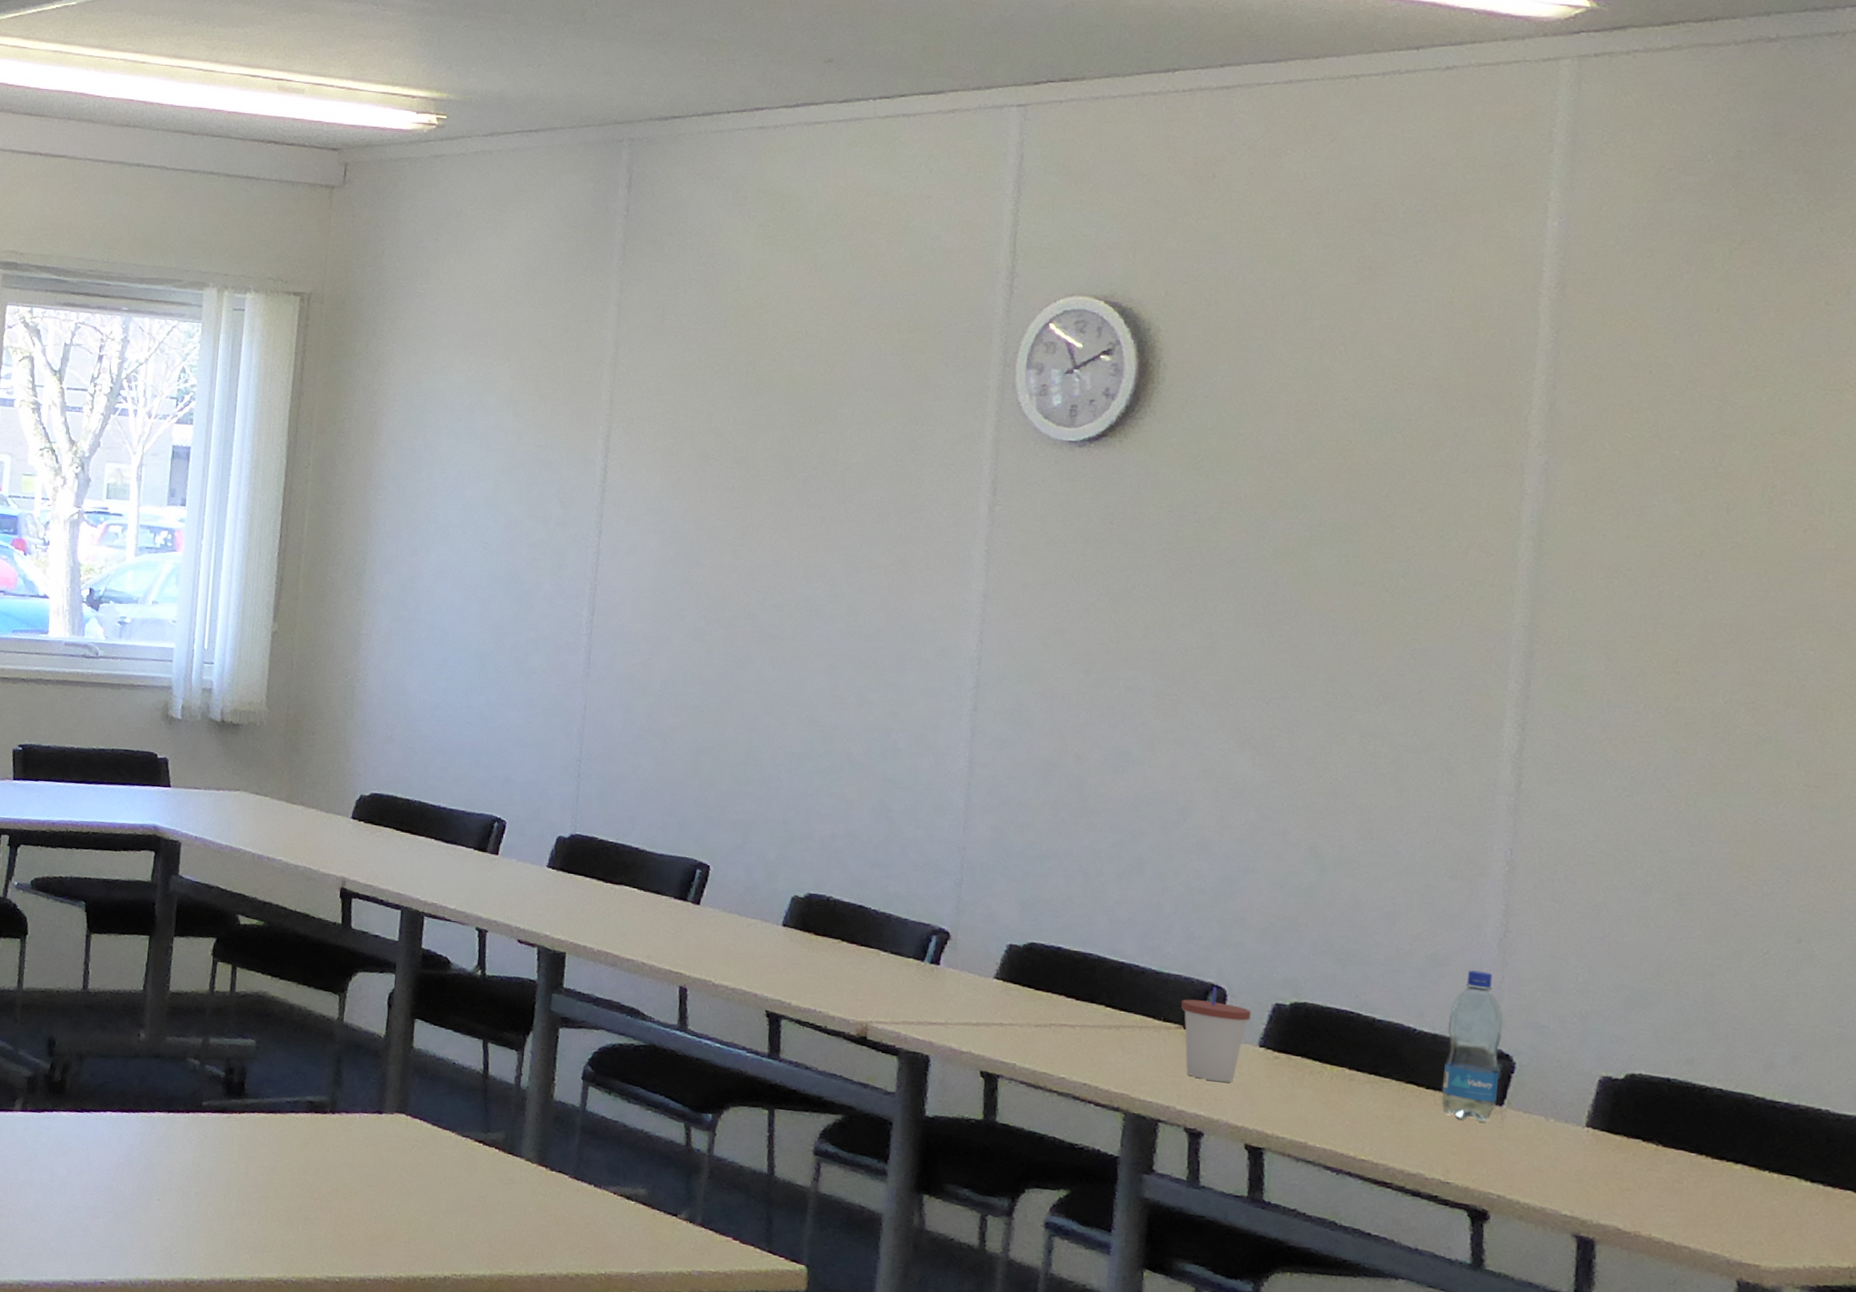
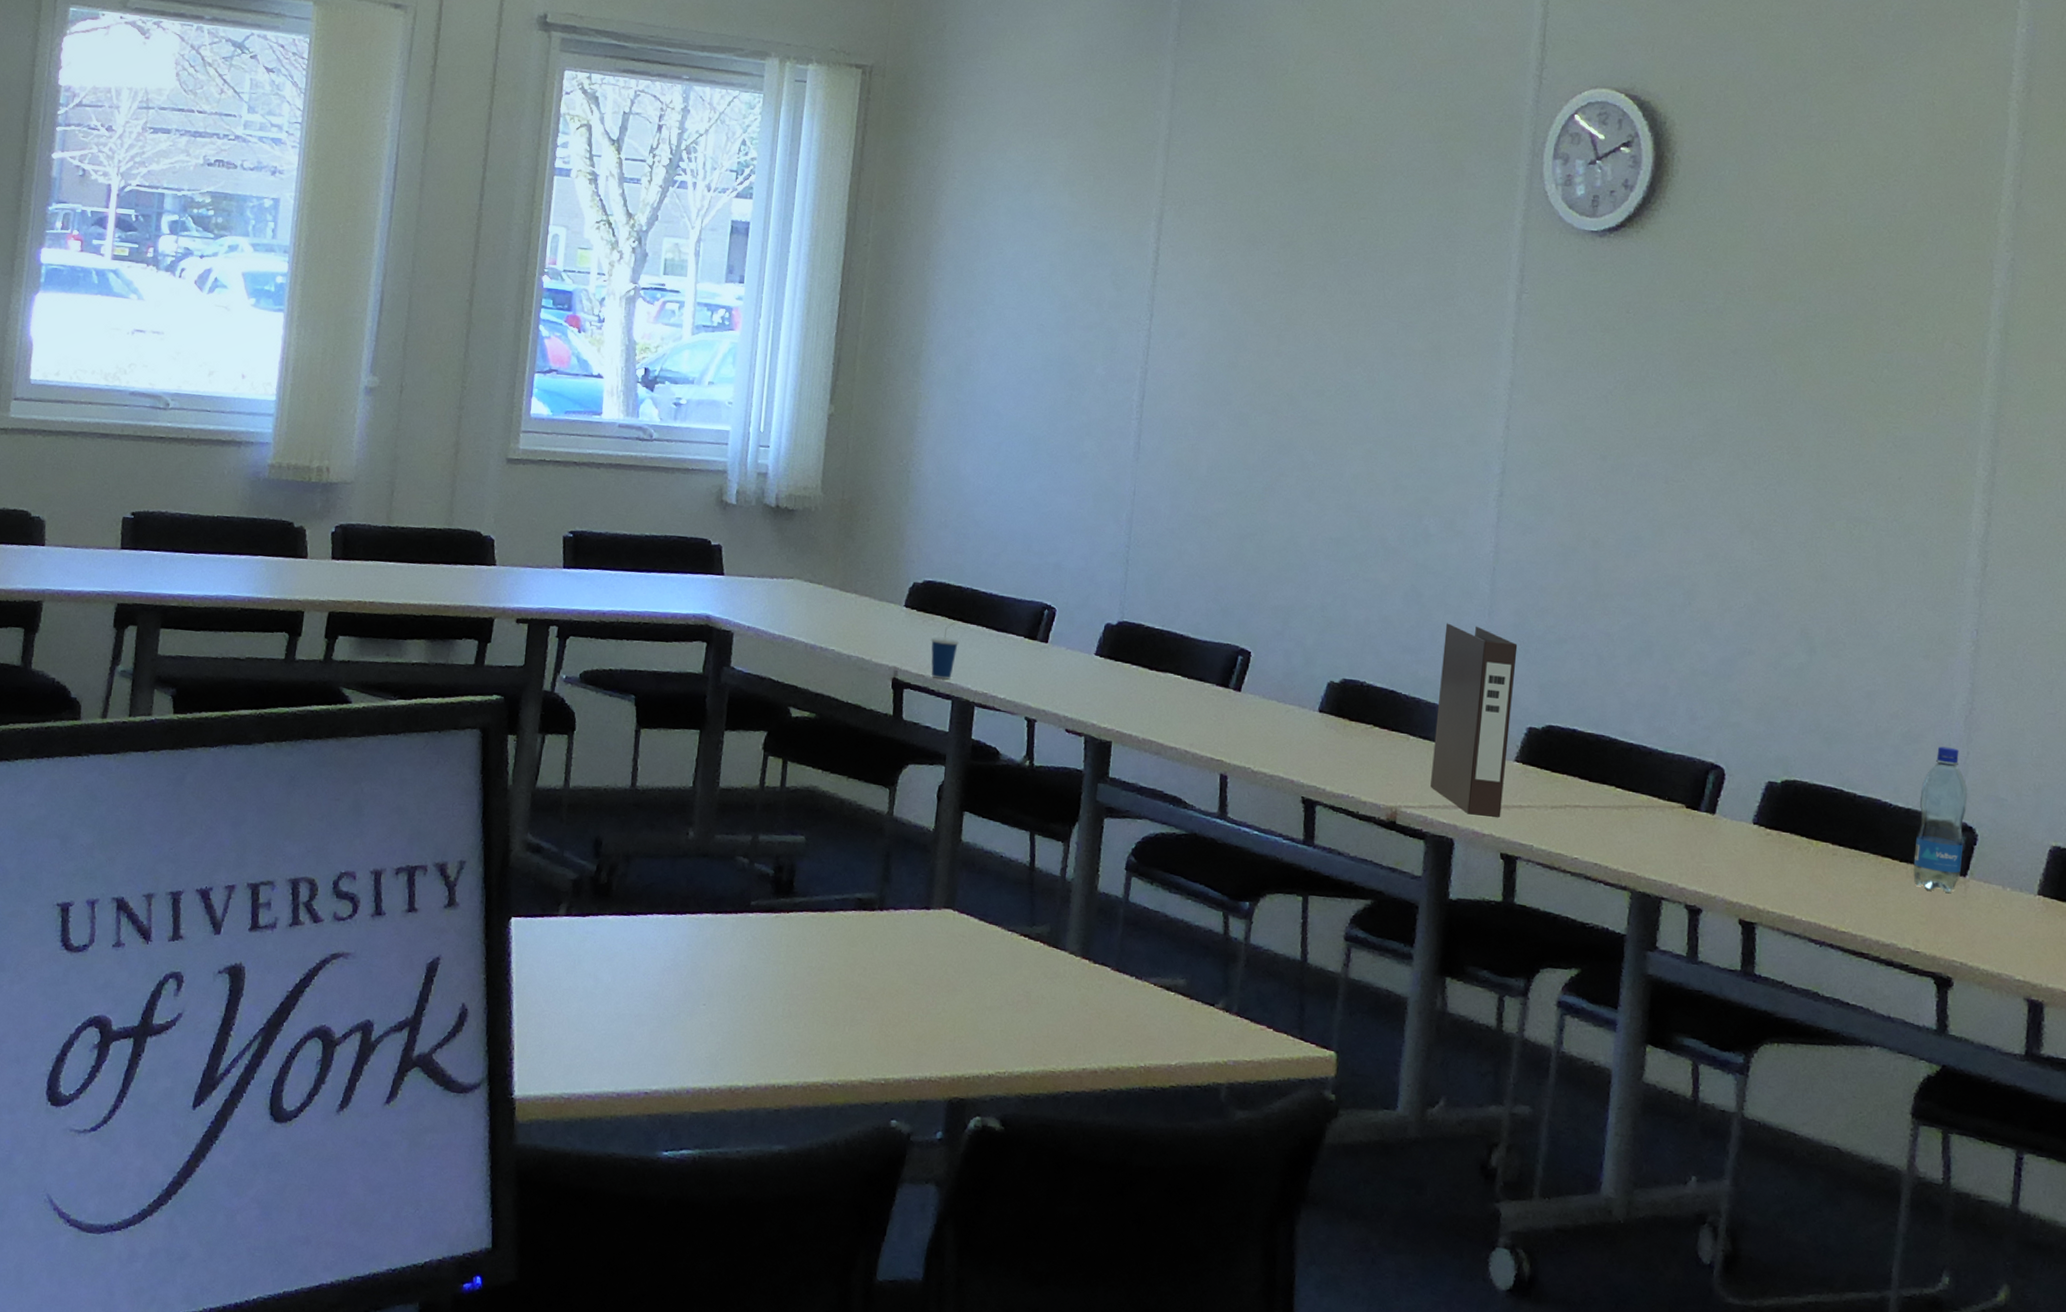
cup: none [378,832,408,890] -> present [930,621,960,679]
binder: none [903,838,996,1035] -> present [1430,623,1518,817]
cup: present [1181,987,1251,1083] -> none [1684,766,1747,859]

